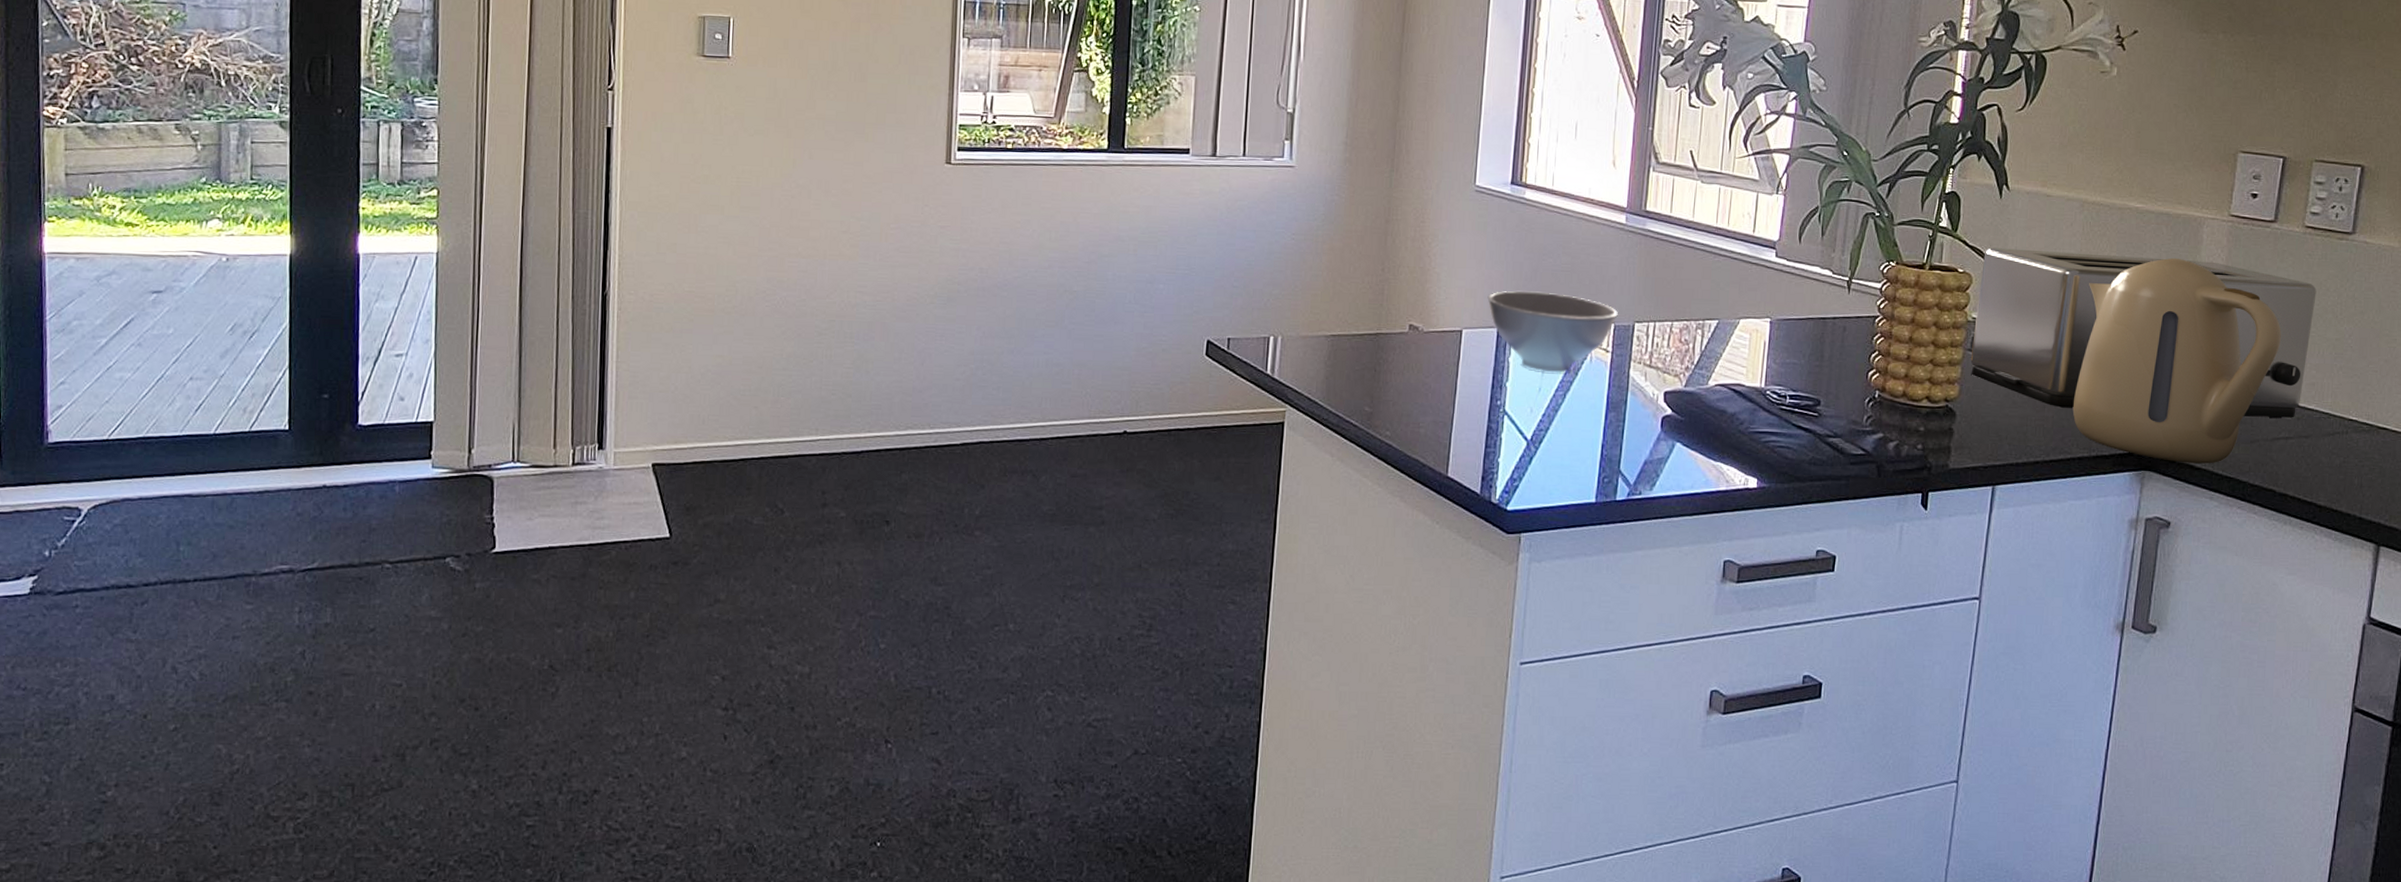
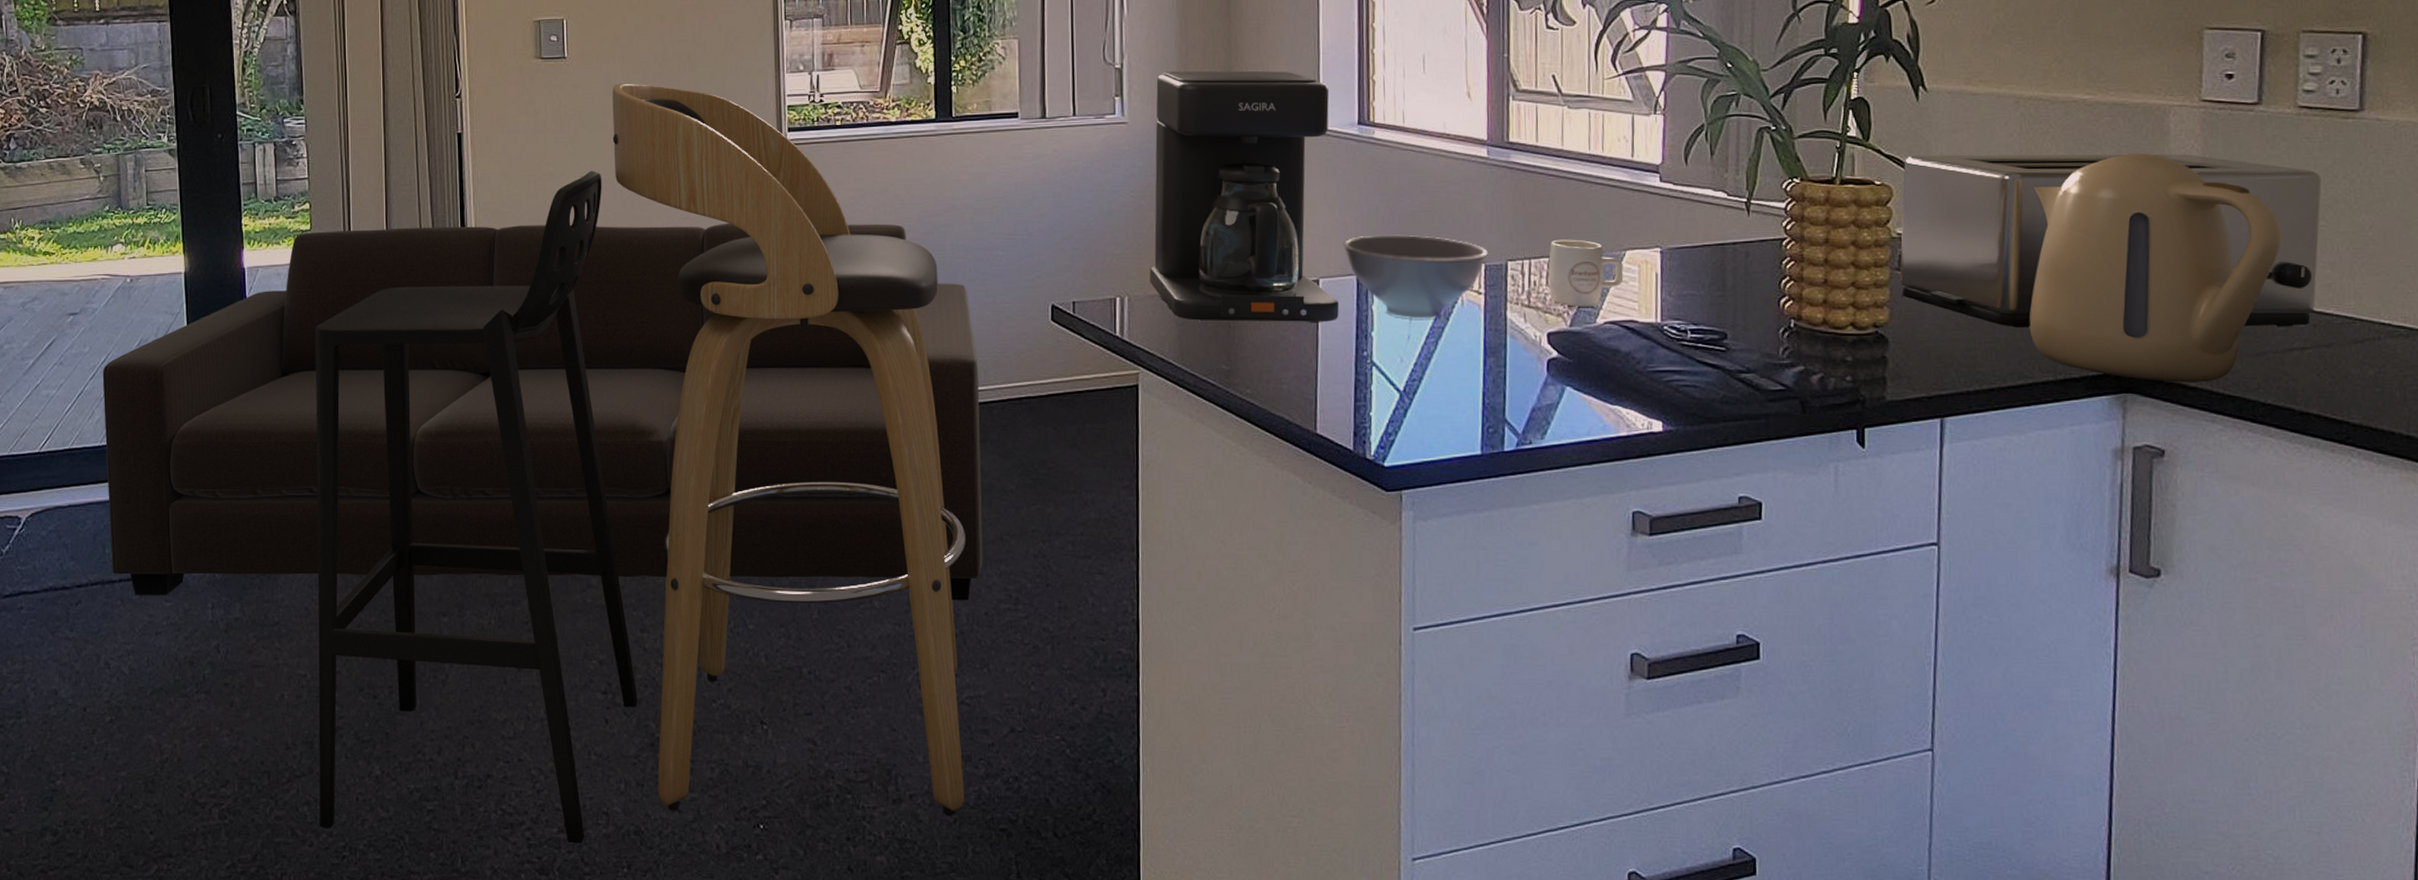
sofa: none [185,220,1131,626] -> present [102,223,983,601]
bar stool: none [407,176,760,860] -> present [315,171,638,843]
bar stool: none [773,88,1106,835] -> present [612,83,967,816]
coffee maker: none [1303,119,1488,371] -> present [1149,70,1339,322]
mug: none [1669,305,1737,370] -> present [1548,239,1624,307]

